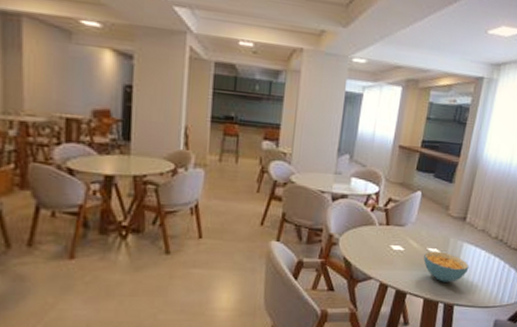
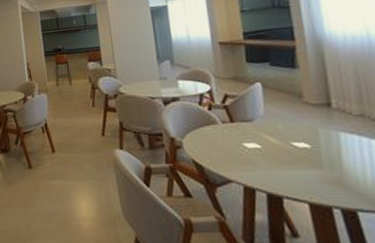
cereal bowl: present [423,251,469,282] -> none [289,145,361,182]

